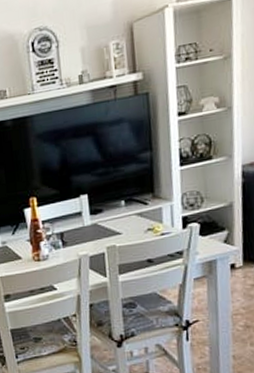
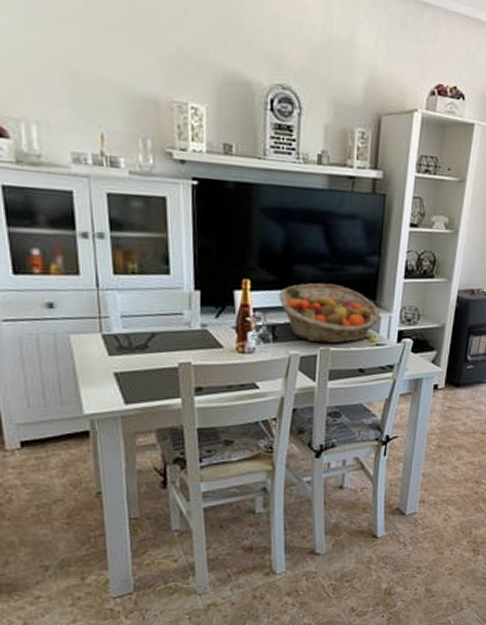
fruit basket: none [62,186,162,242] -> present [279,283,381,344]

